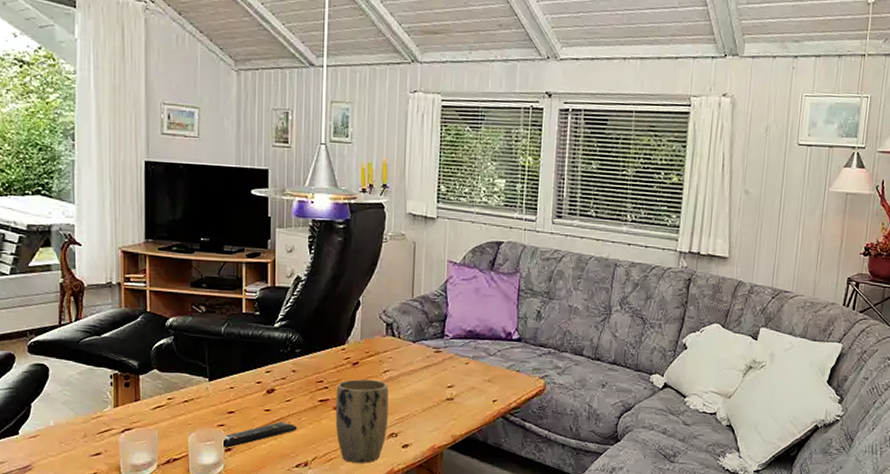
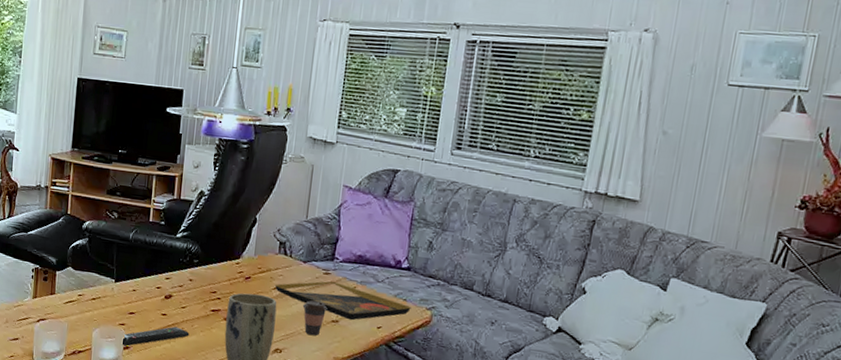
decorative tray: none [384,359,525,397] -> present [274,281,411,321]
coffee cup: none [415,380,441,416] -> present [302,300,328,336]

